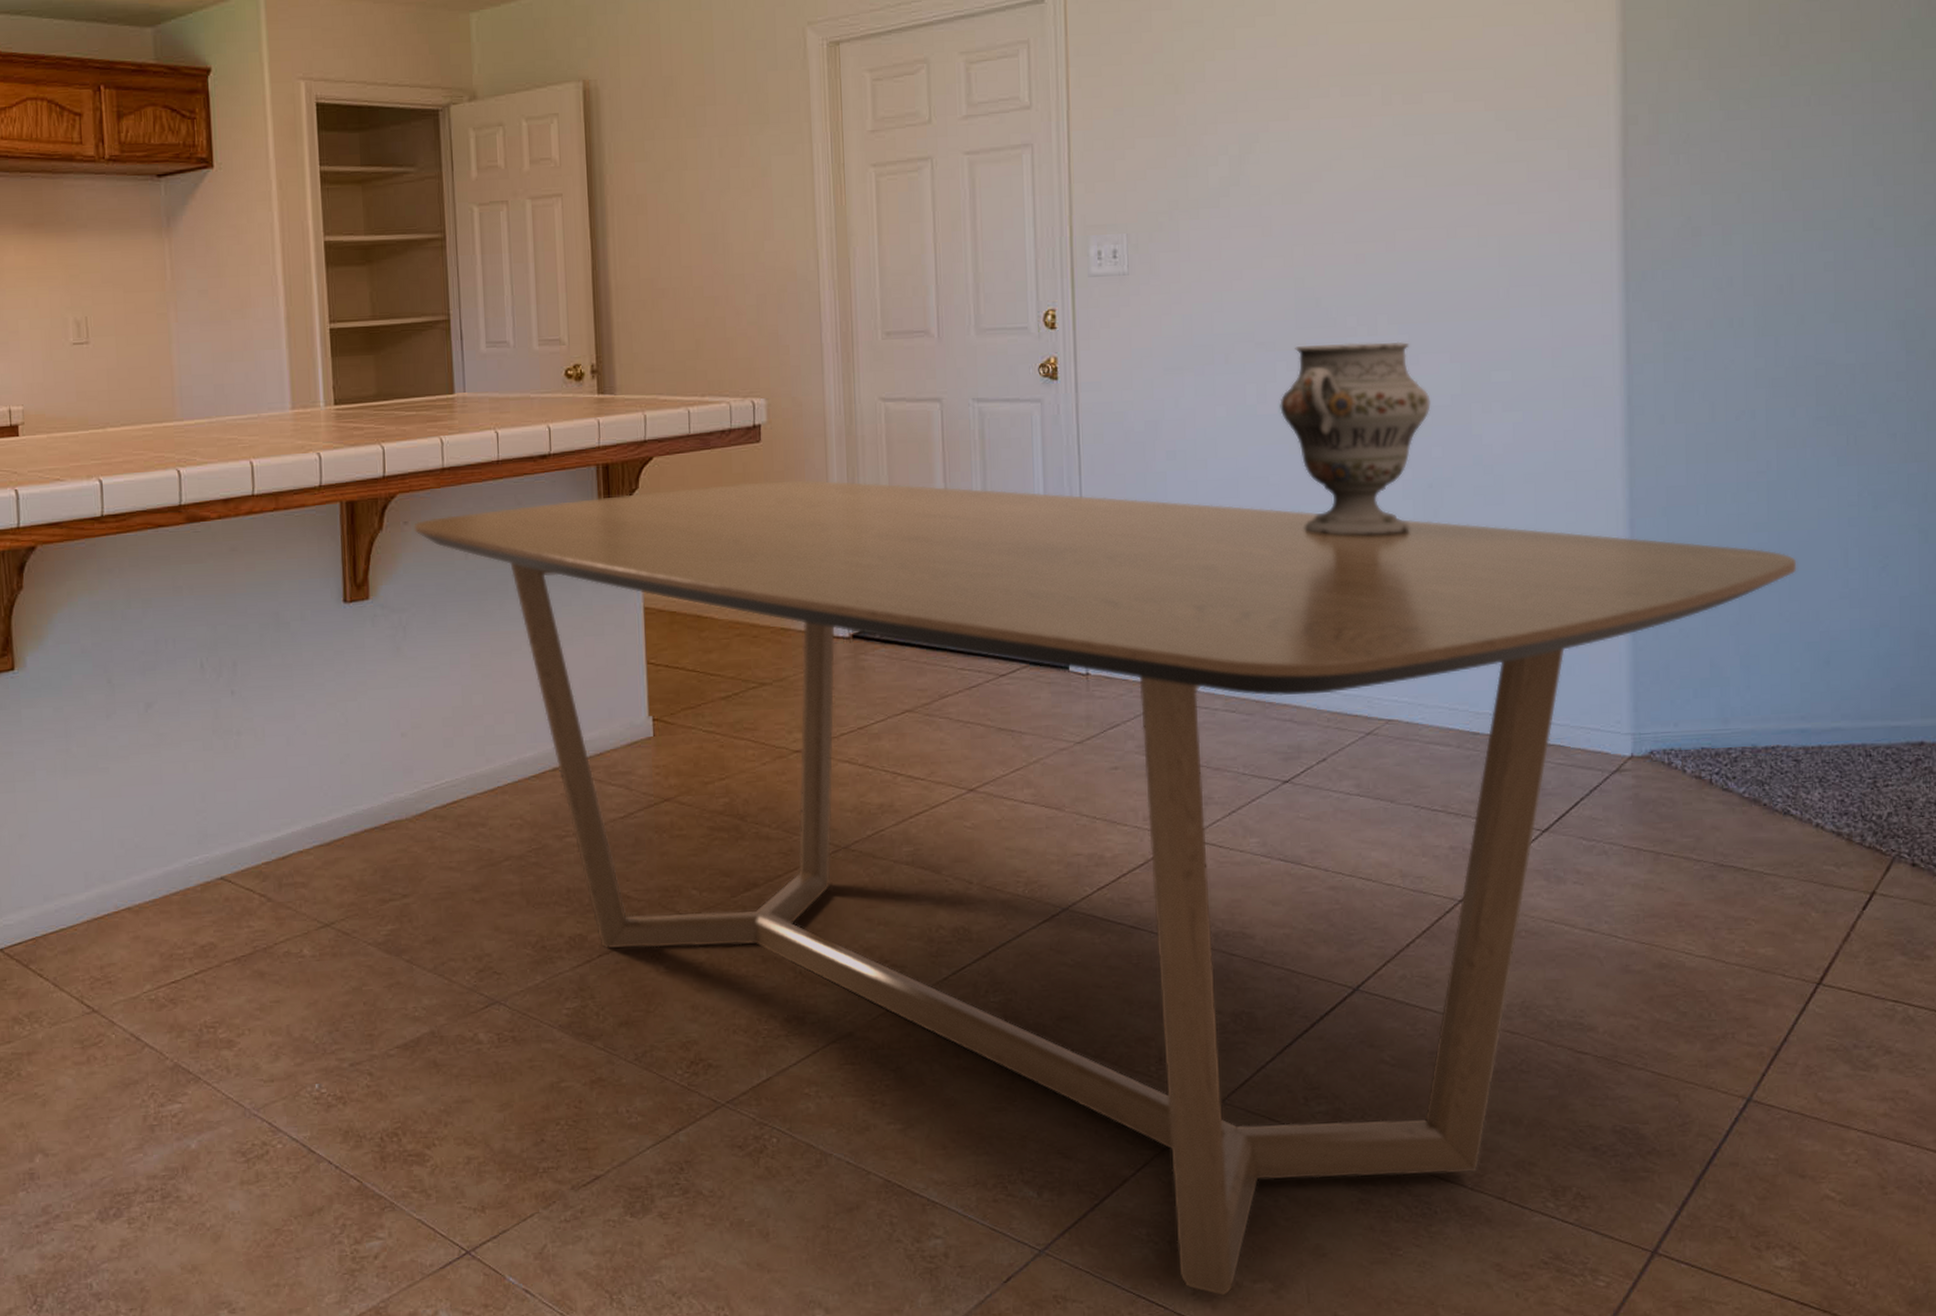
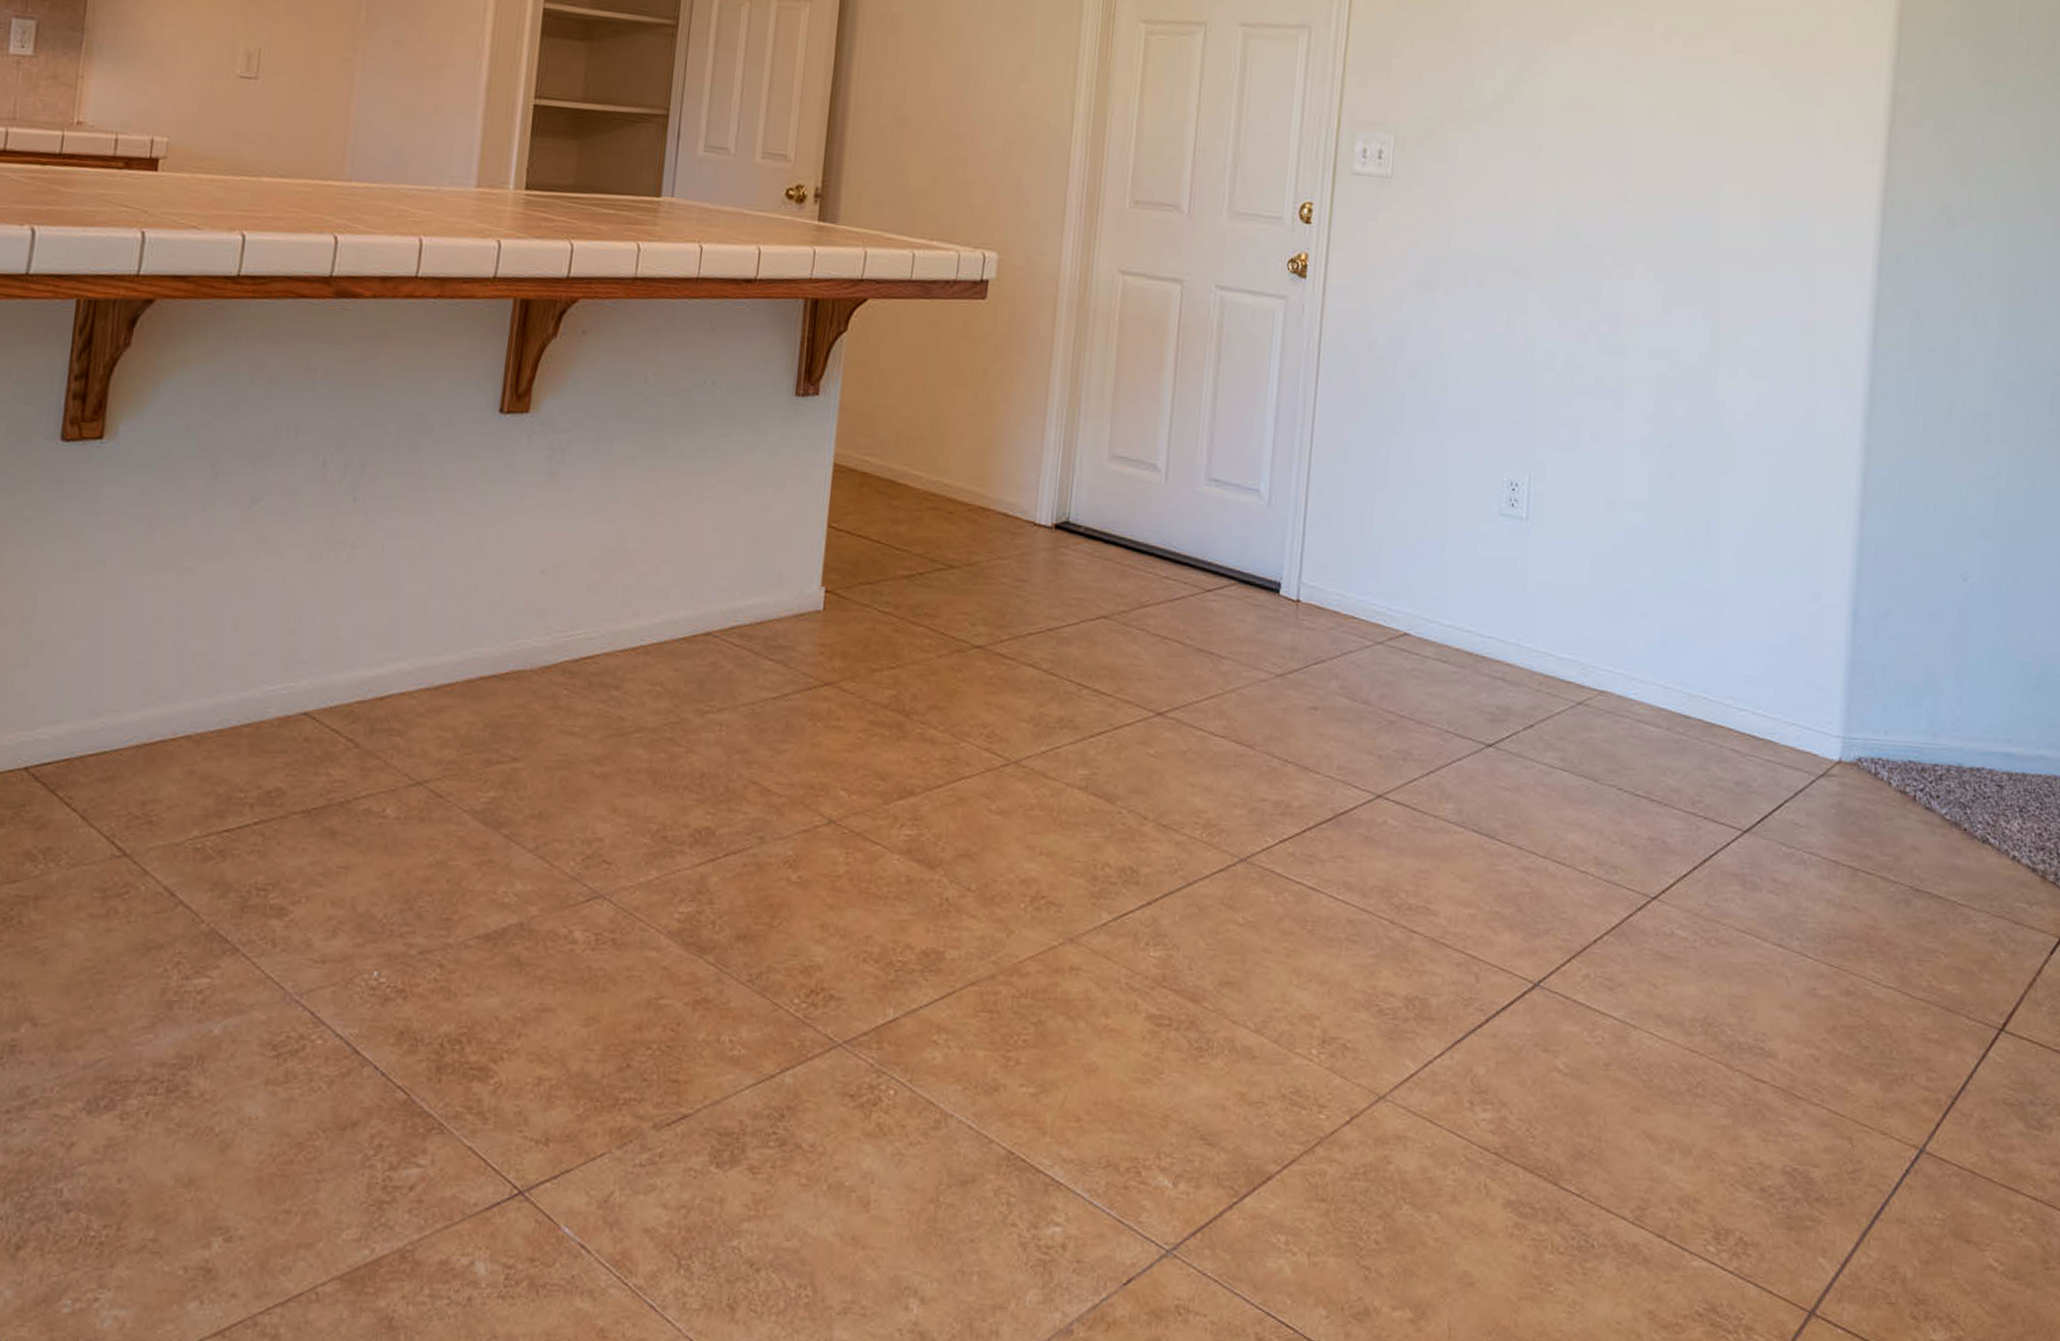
dining table: present [414,479,1797,1297] -> none [592,331,2018,1323]
decorative vase: present [1280,341,1431,535] -> none [1527,279,1679,492]

